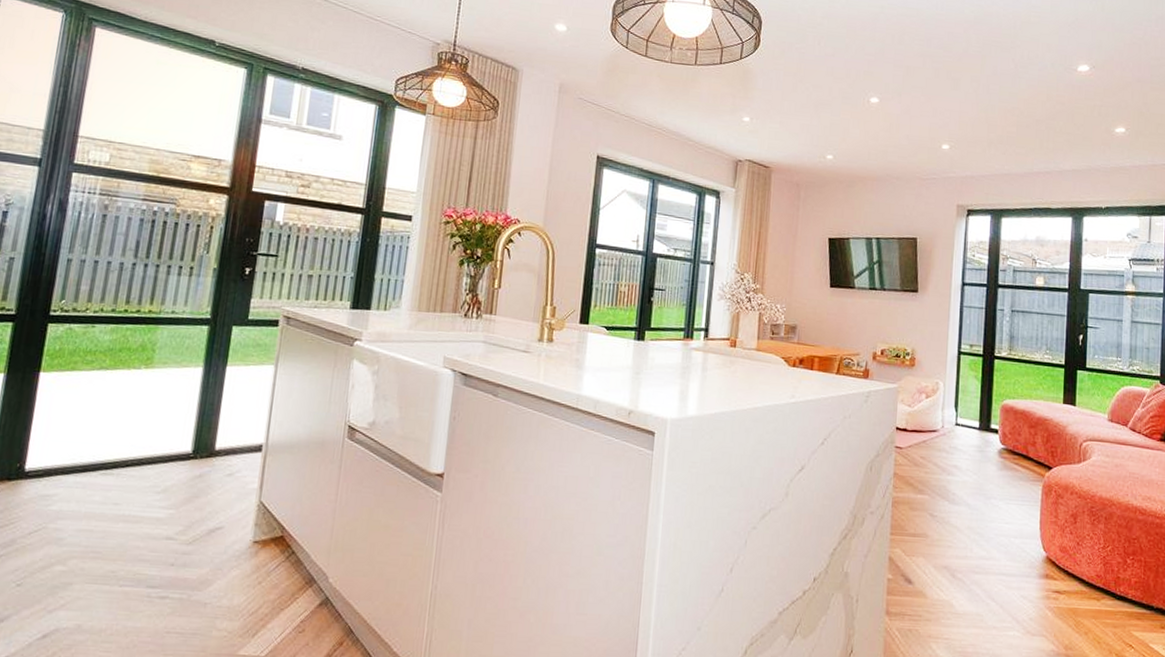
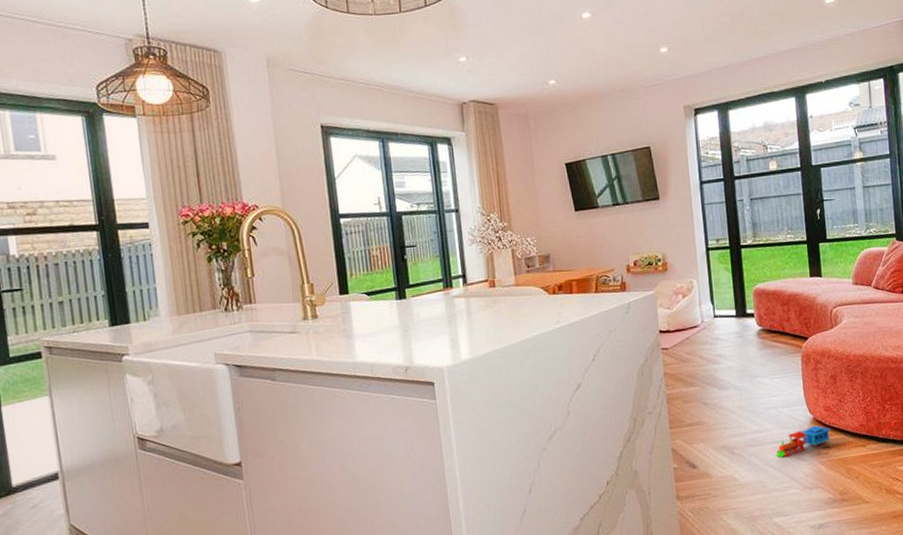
toy train: none [1000,565,1065,594] -> present [776,425,832,458]

